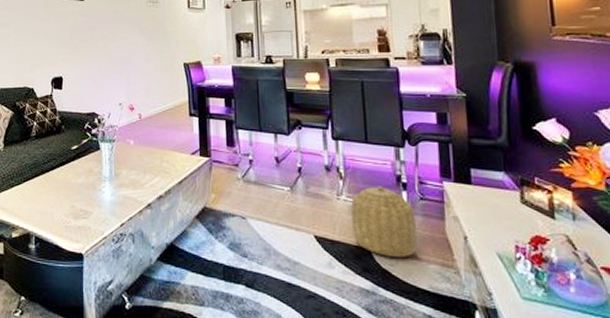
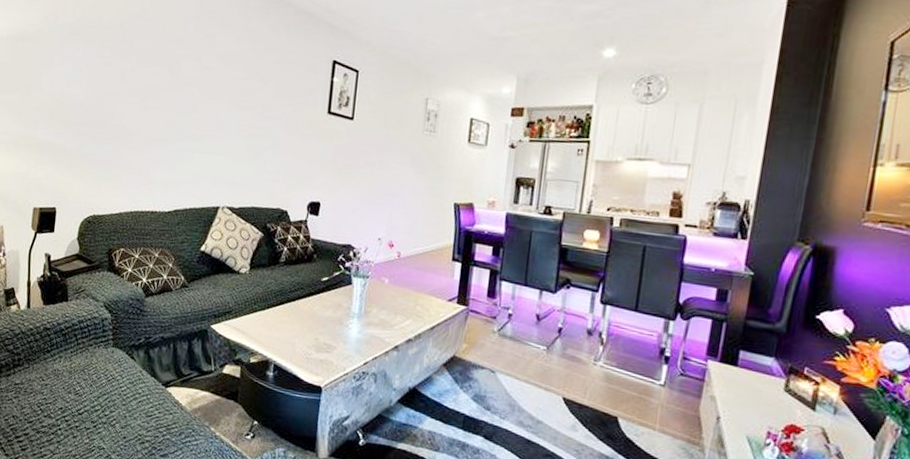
basket: present [351,186,418,257] -> none [603,356,672,430]

